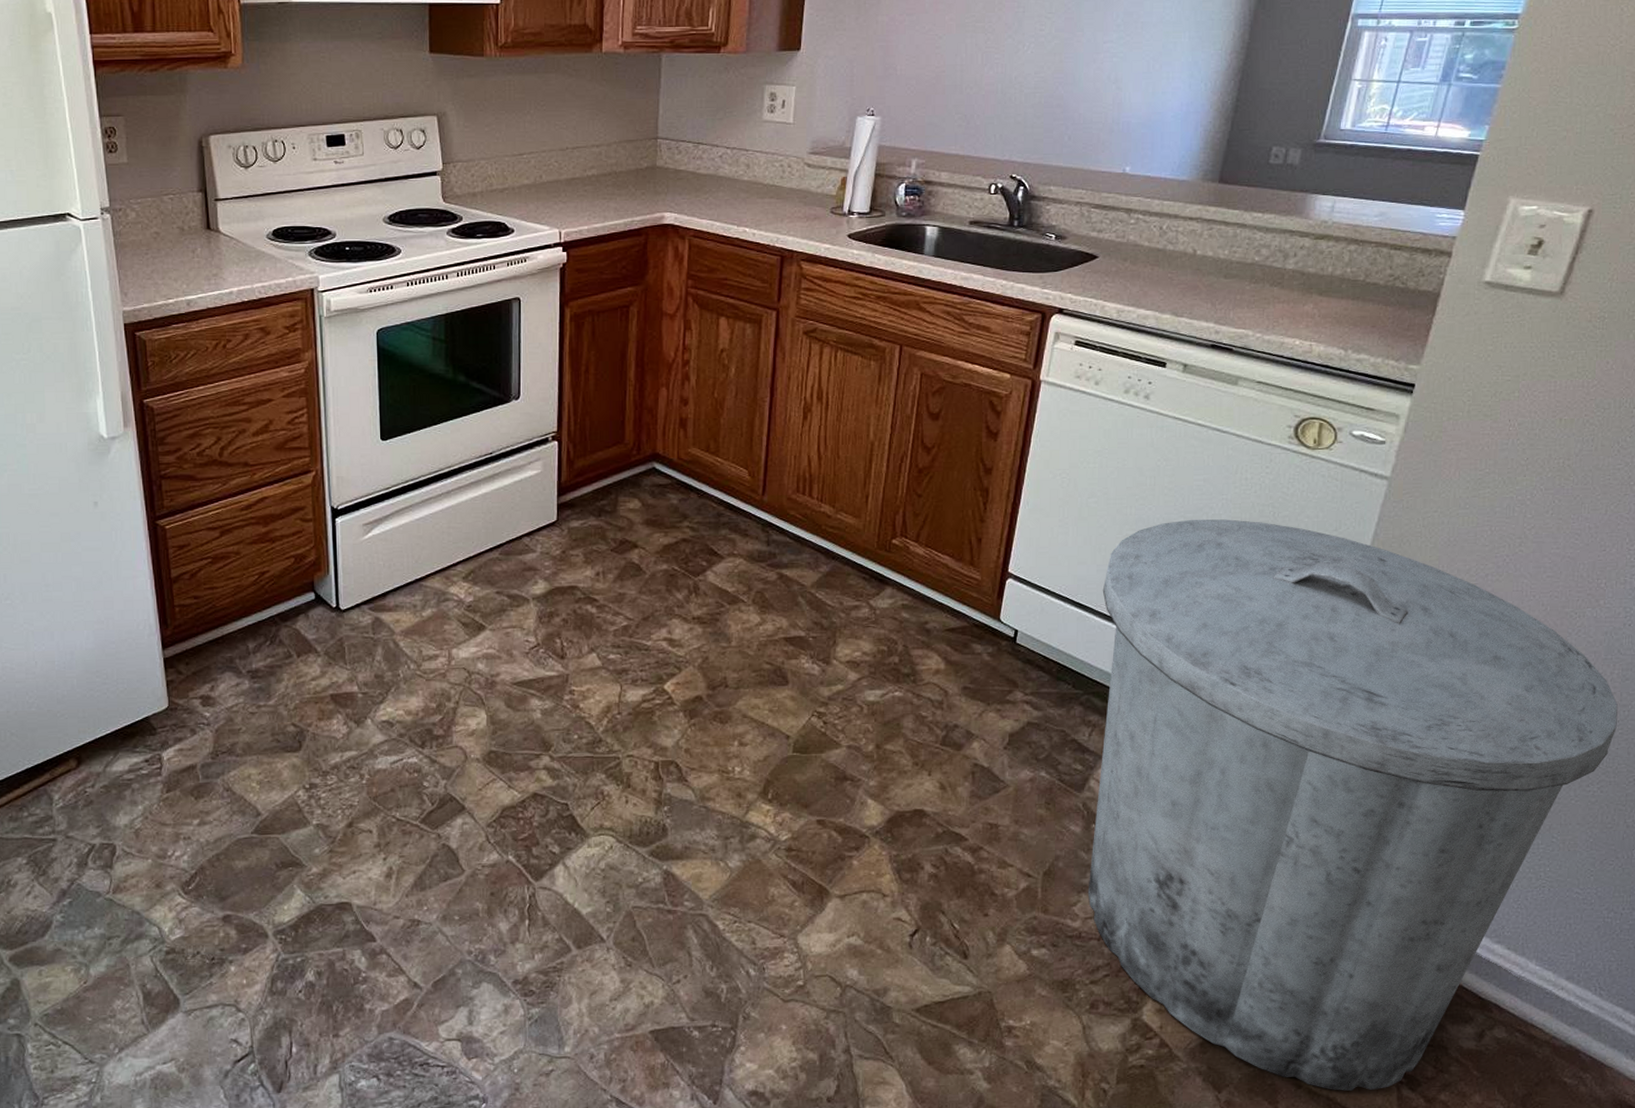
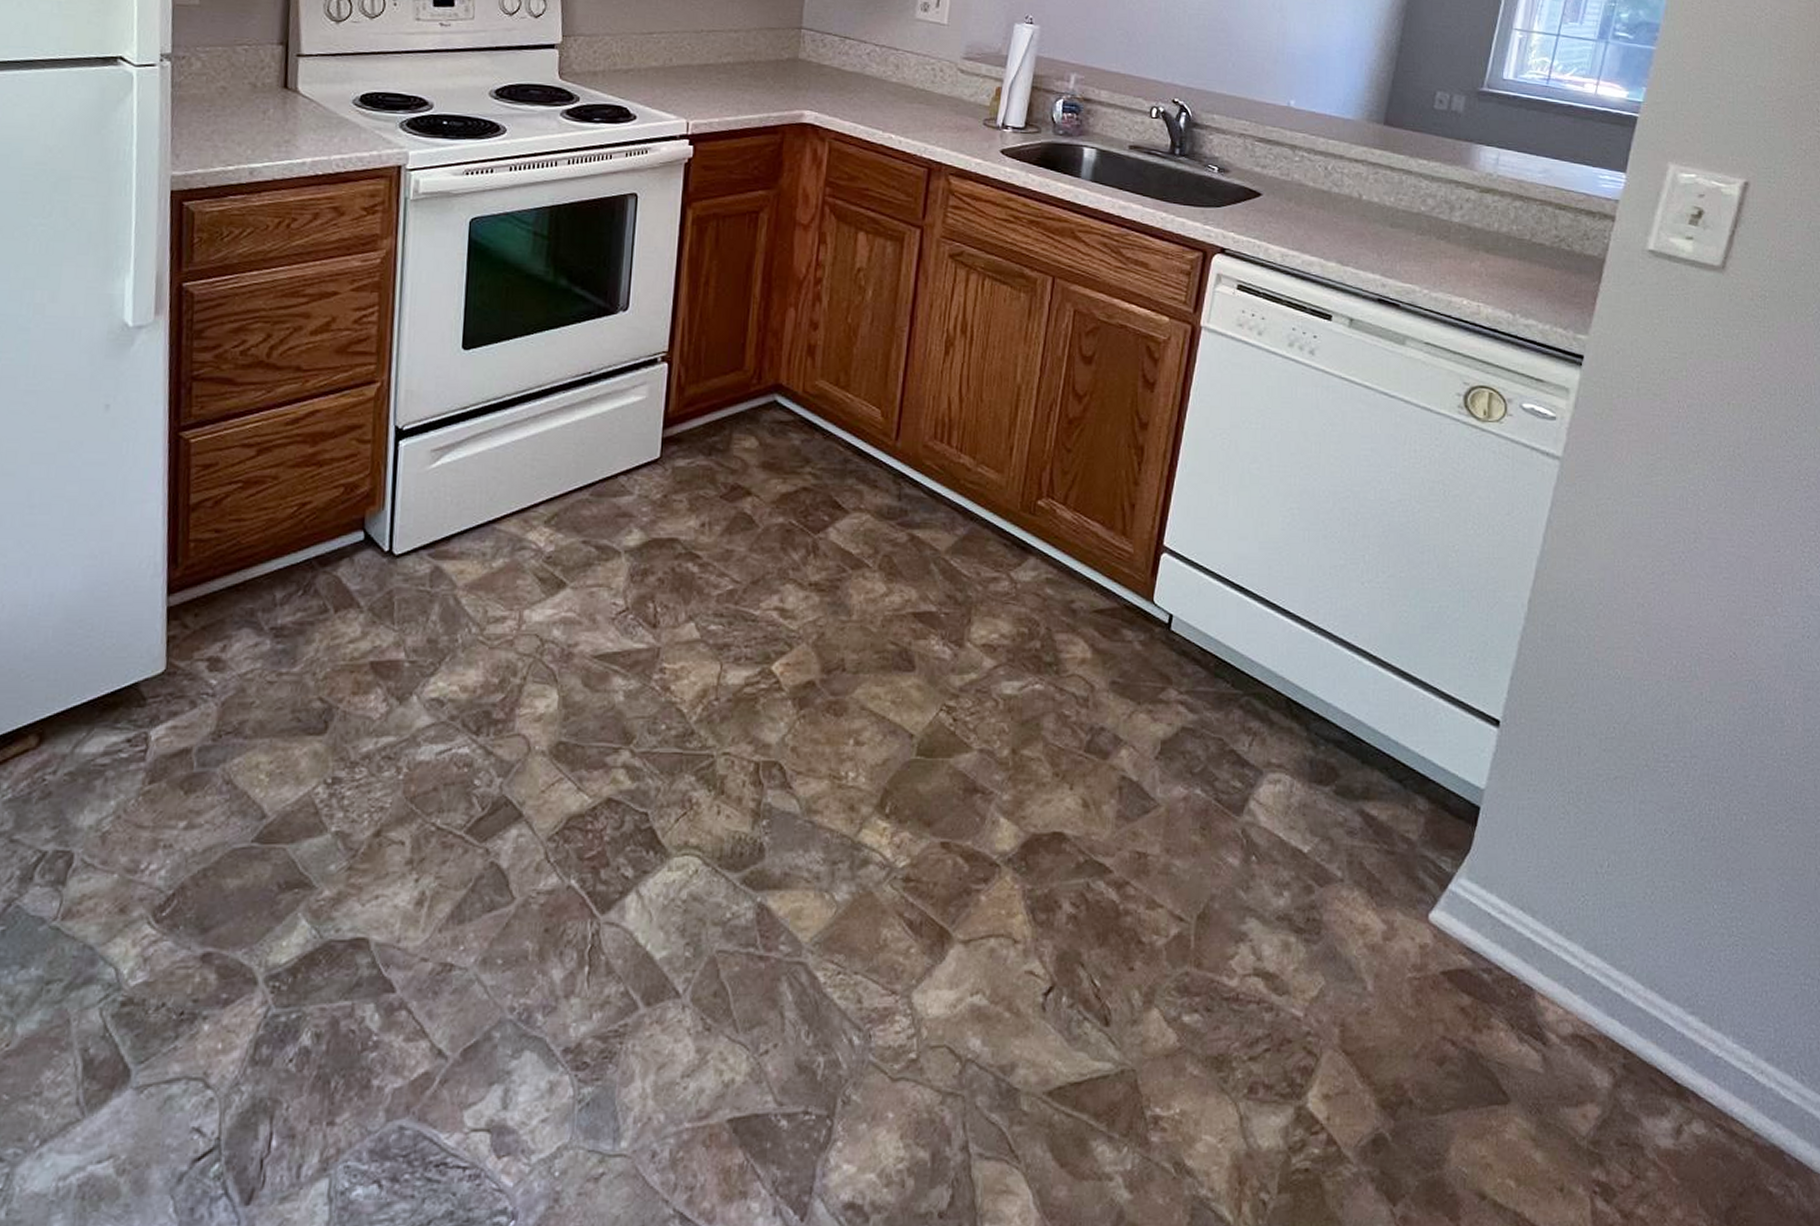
trash can: present [1087,519,1618,1091] -> none [1246,493,1803,1203]

